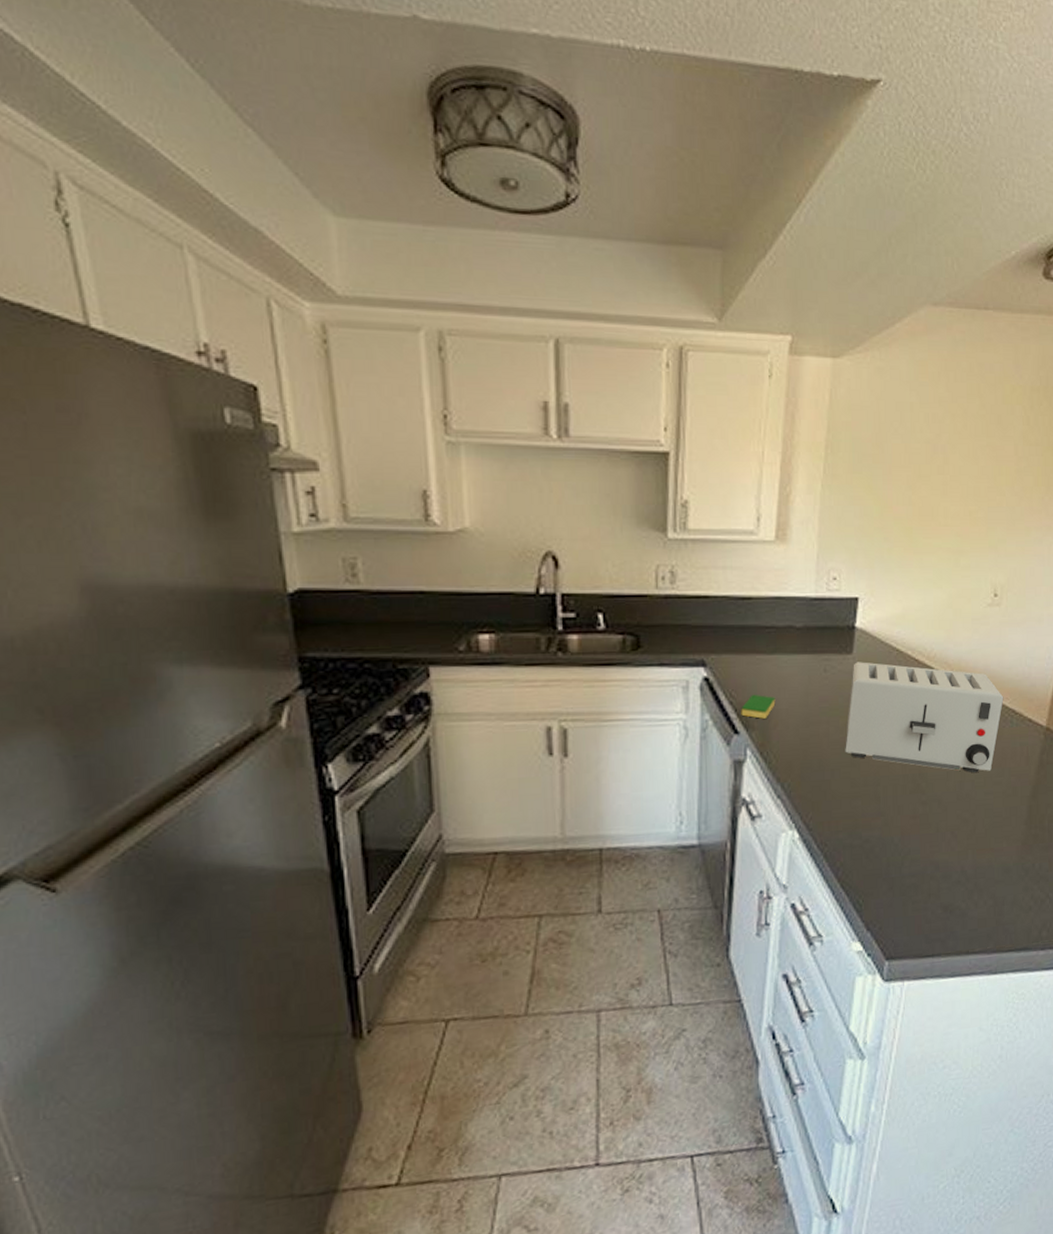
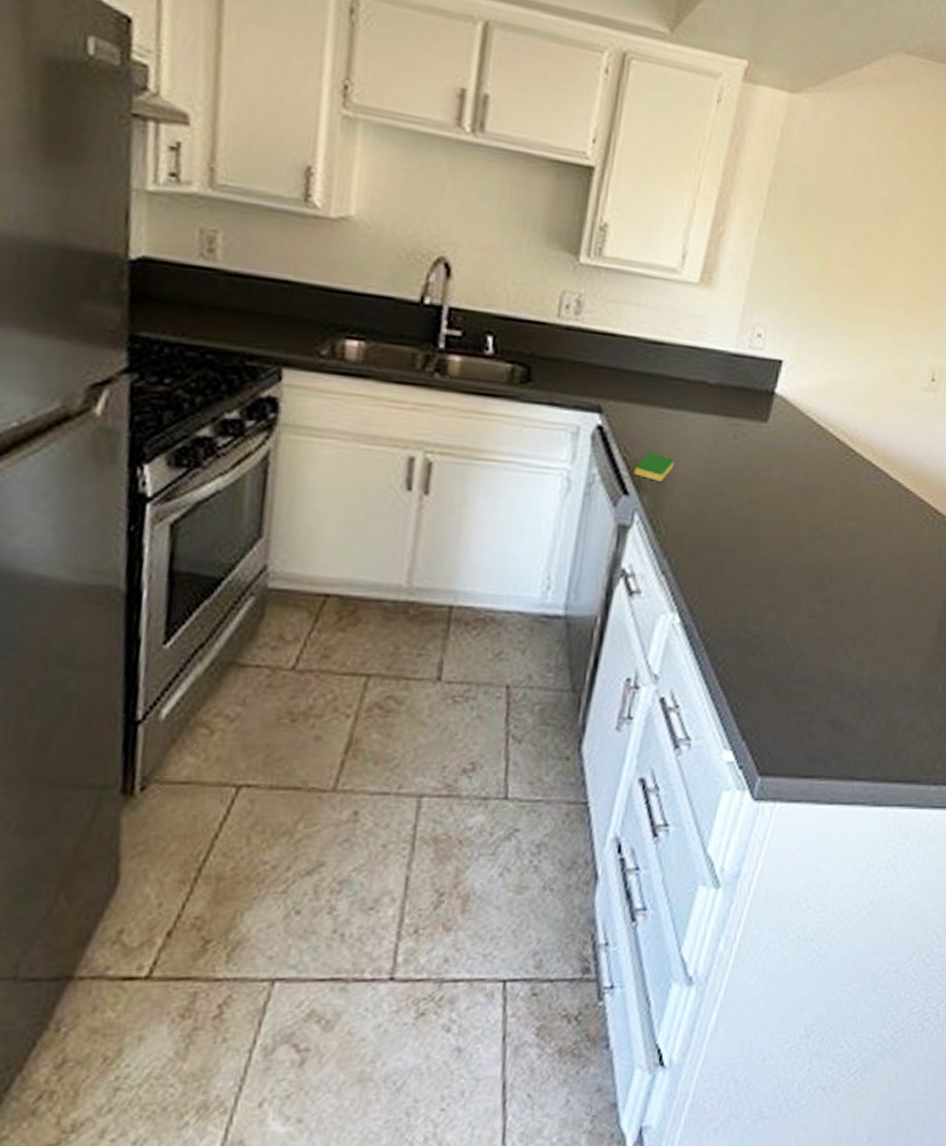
toaster: present [845,662,1004,773] -> none [745,432,928,575]

